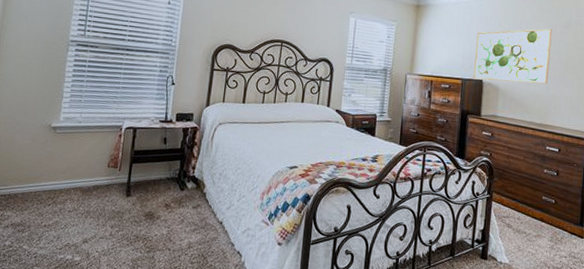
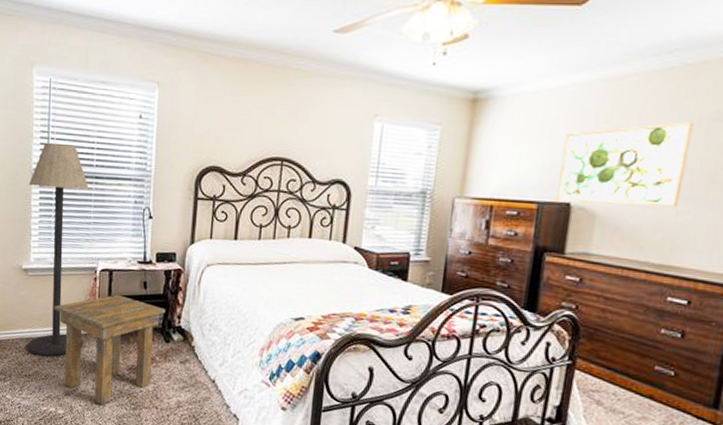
floor lamp: none [49,19,120,207] -> present [27,142,89,357]
side table: none [79,149,182,250] -> present [54,294,166,405]

